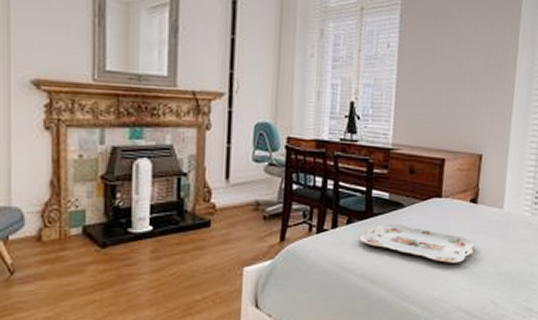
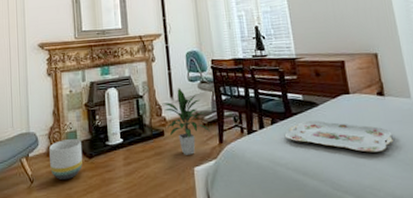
planter: none [42,221,93,273] -> present [49,139,83,181]
indoor plant: none [210,168,272,252] -> present [160,87,211,155]

